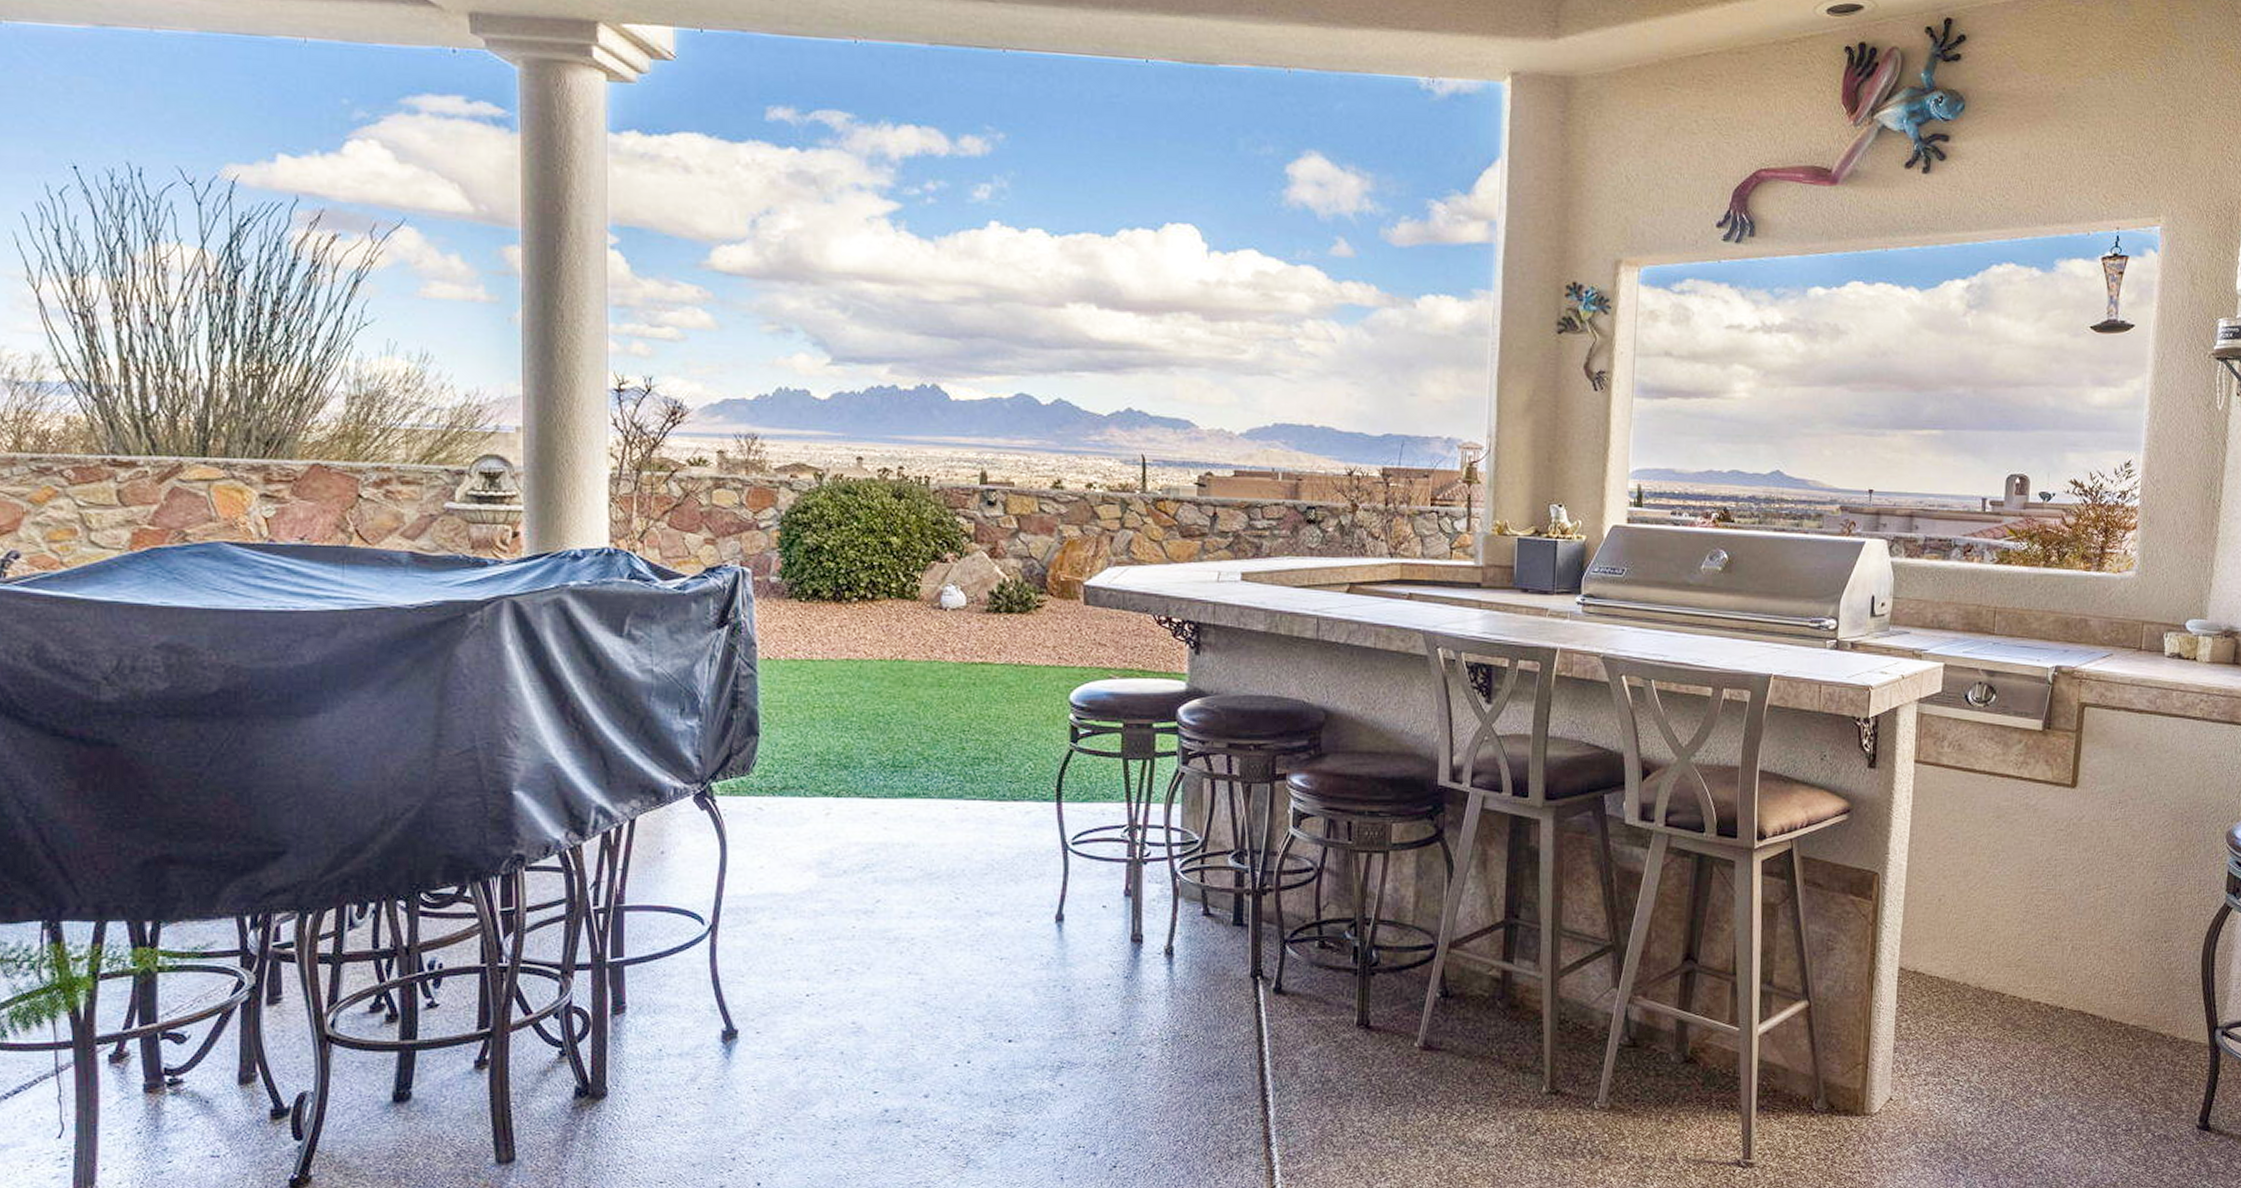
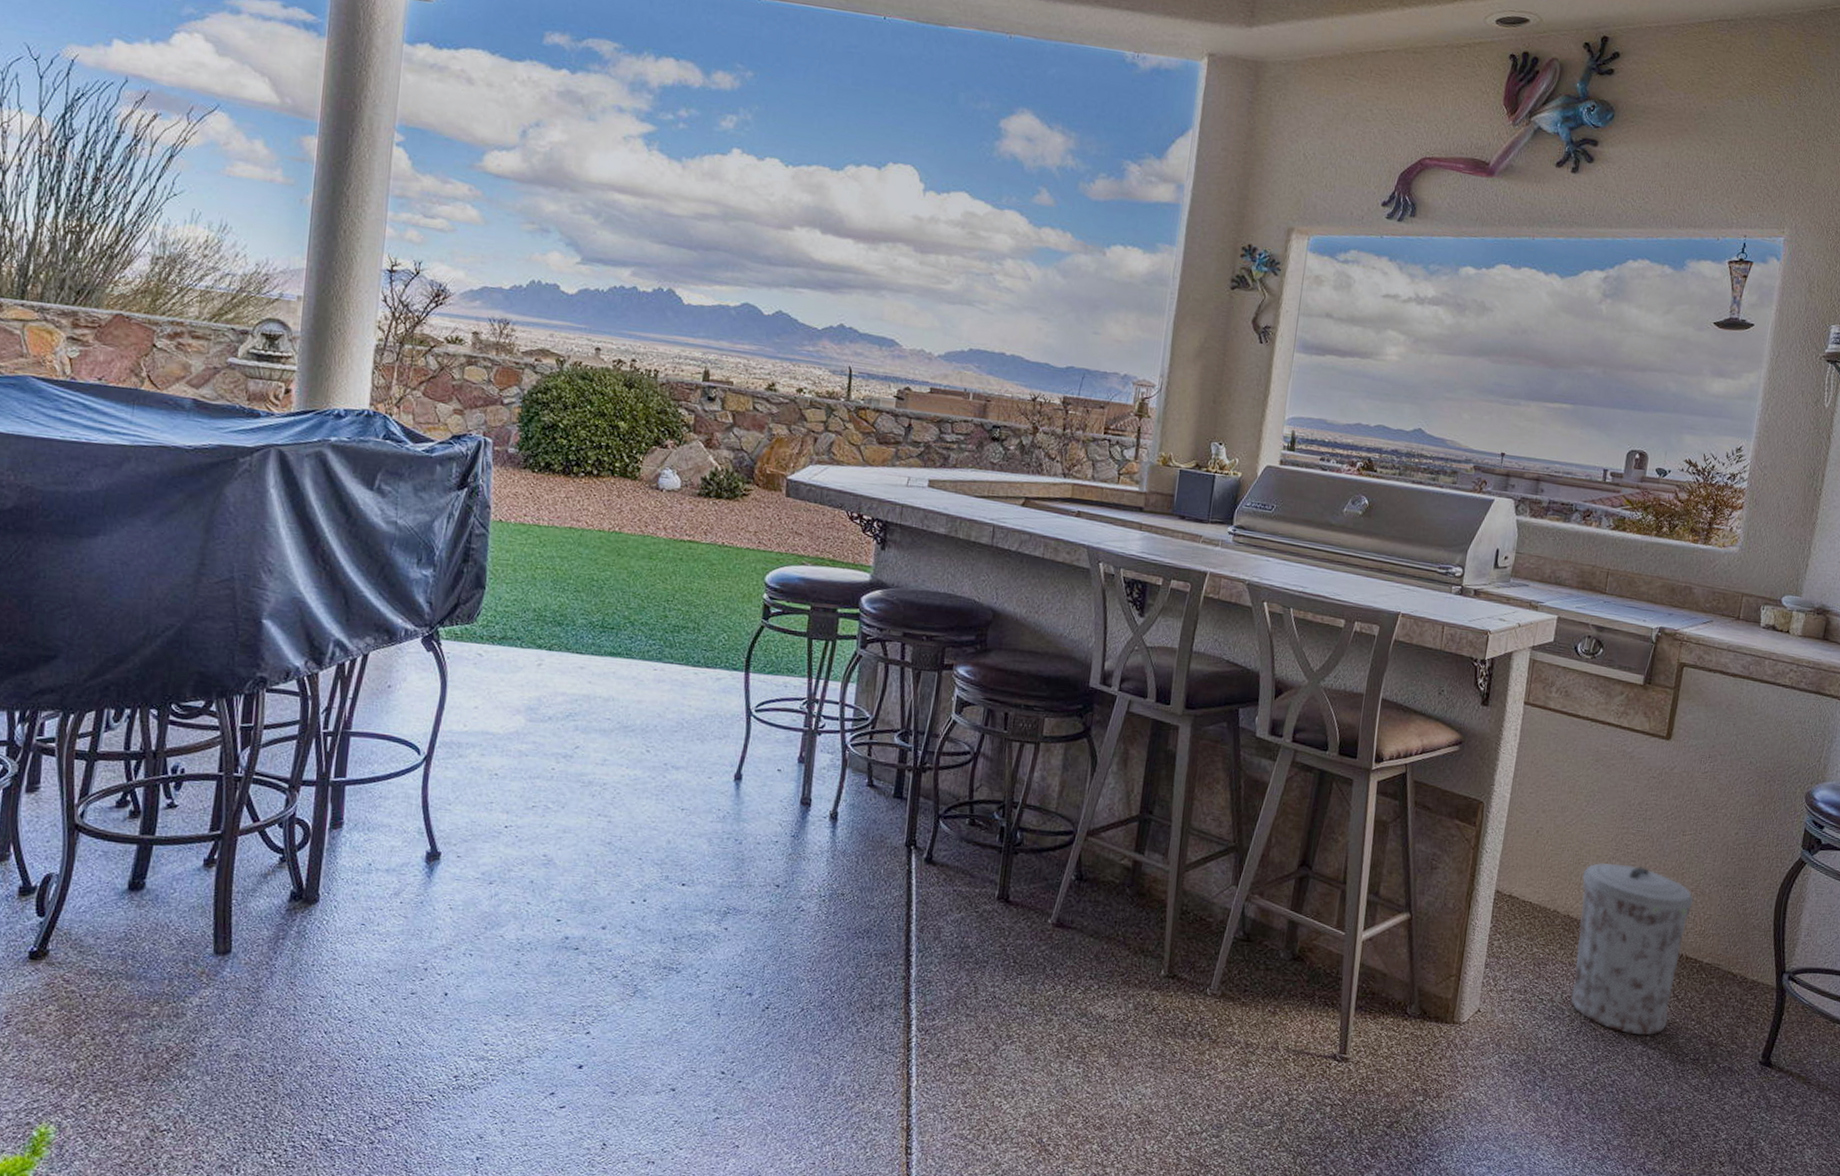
trash can: none [1989,927,2114,1110] -> present [1570,862,1694,1036]

